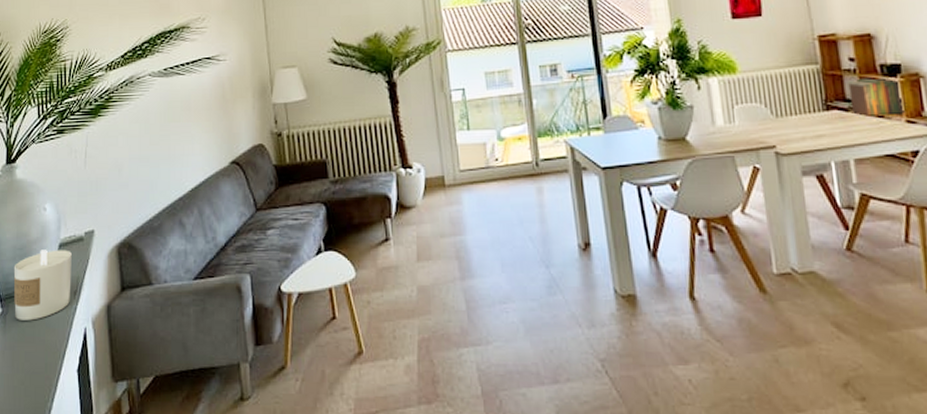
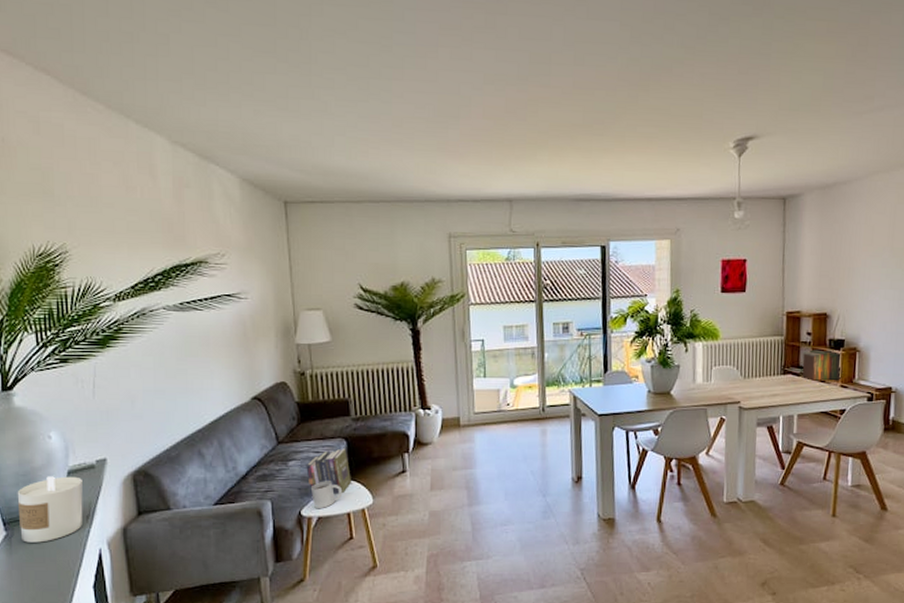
books: none [285,214,333,271] -> present [306,448,352,498]
mug: none [289,251,324,284] -> present [310,481,343,509]

